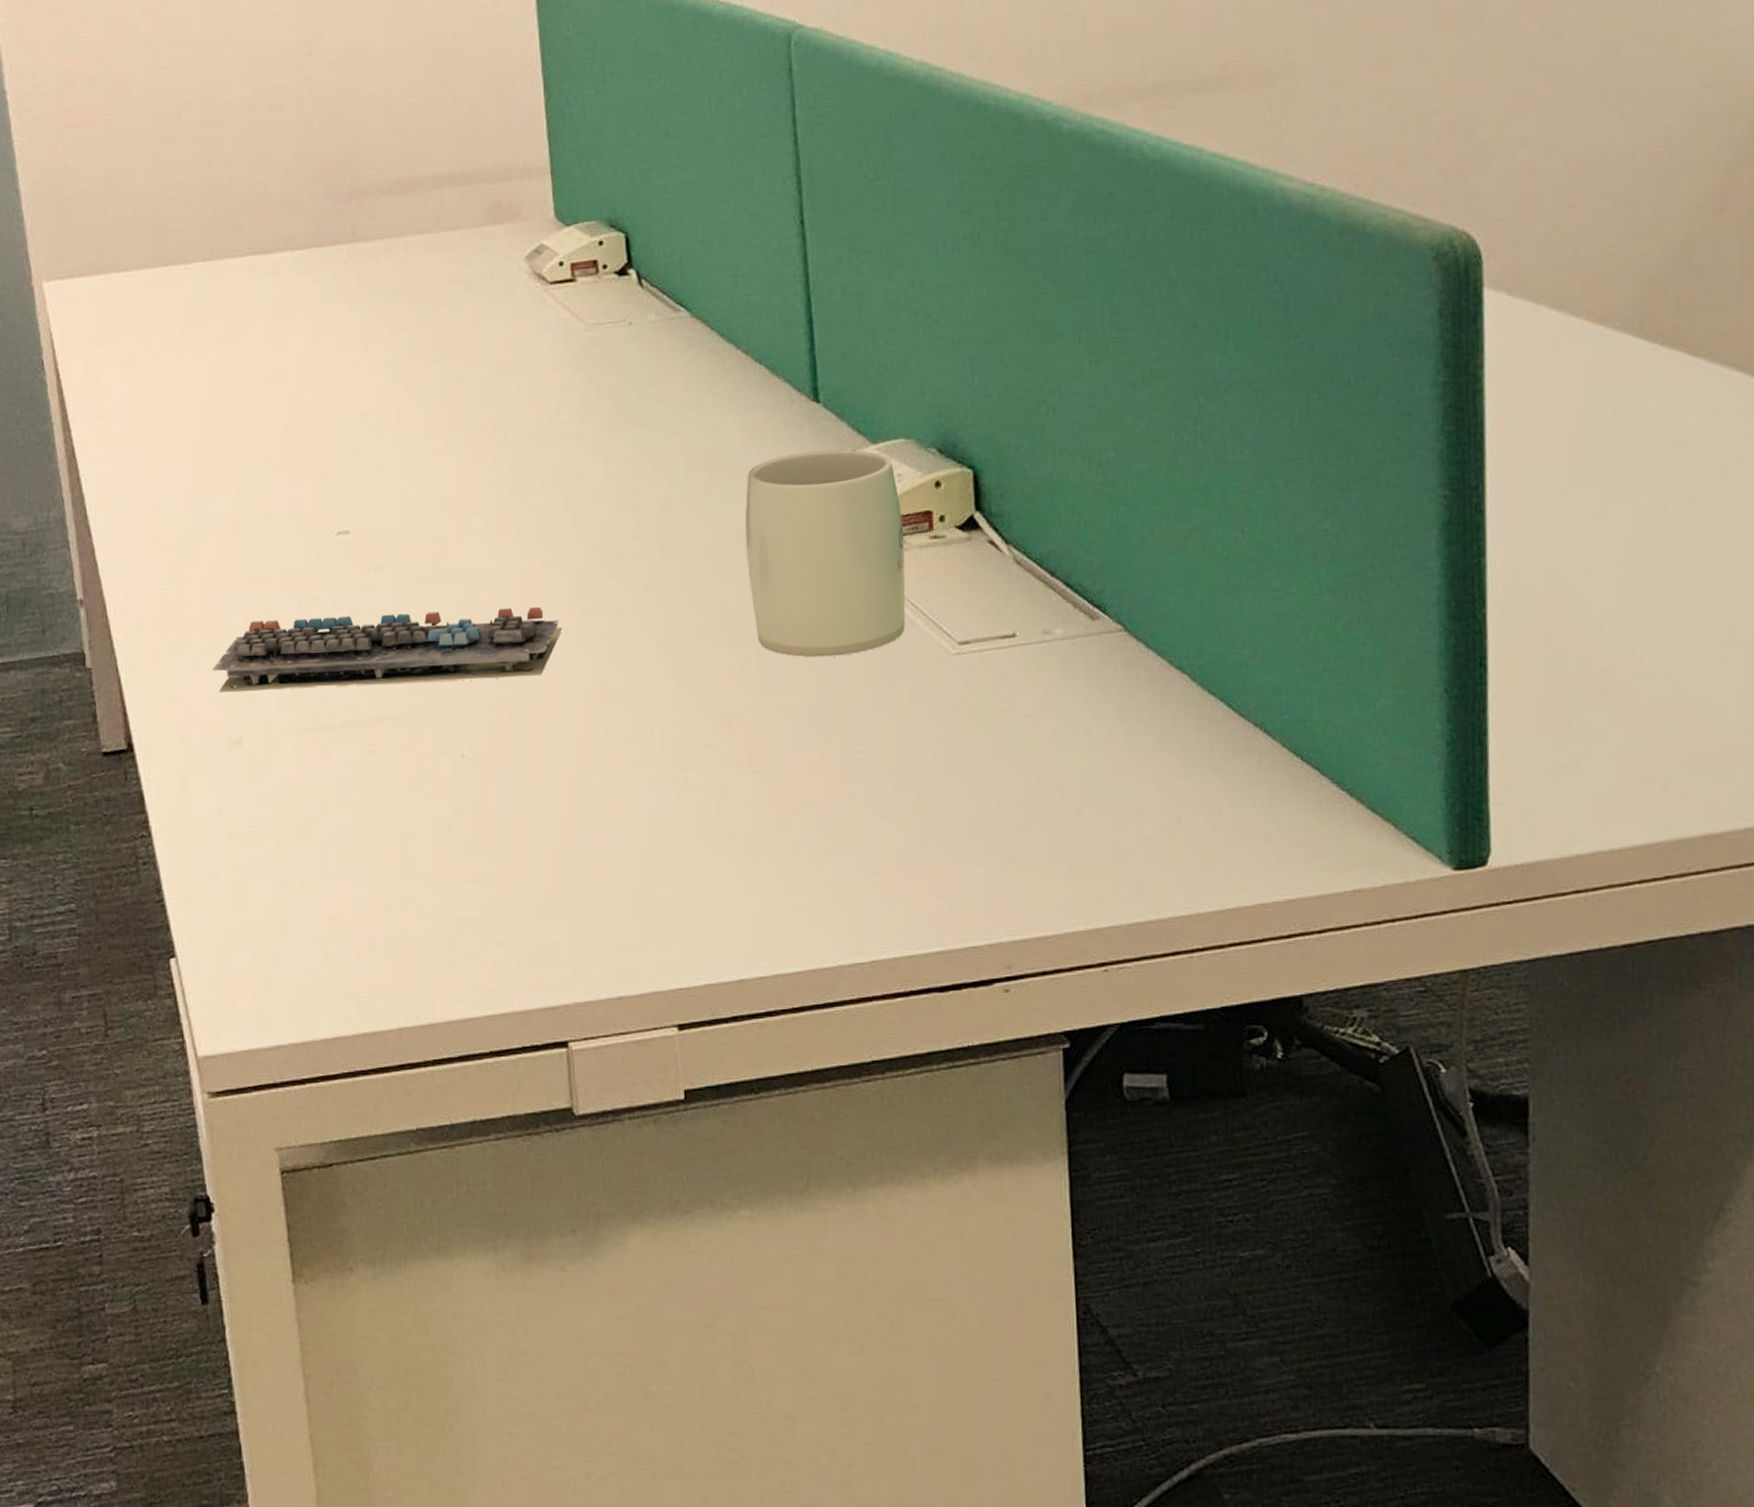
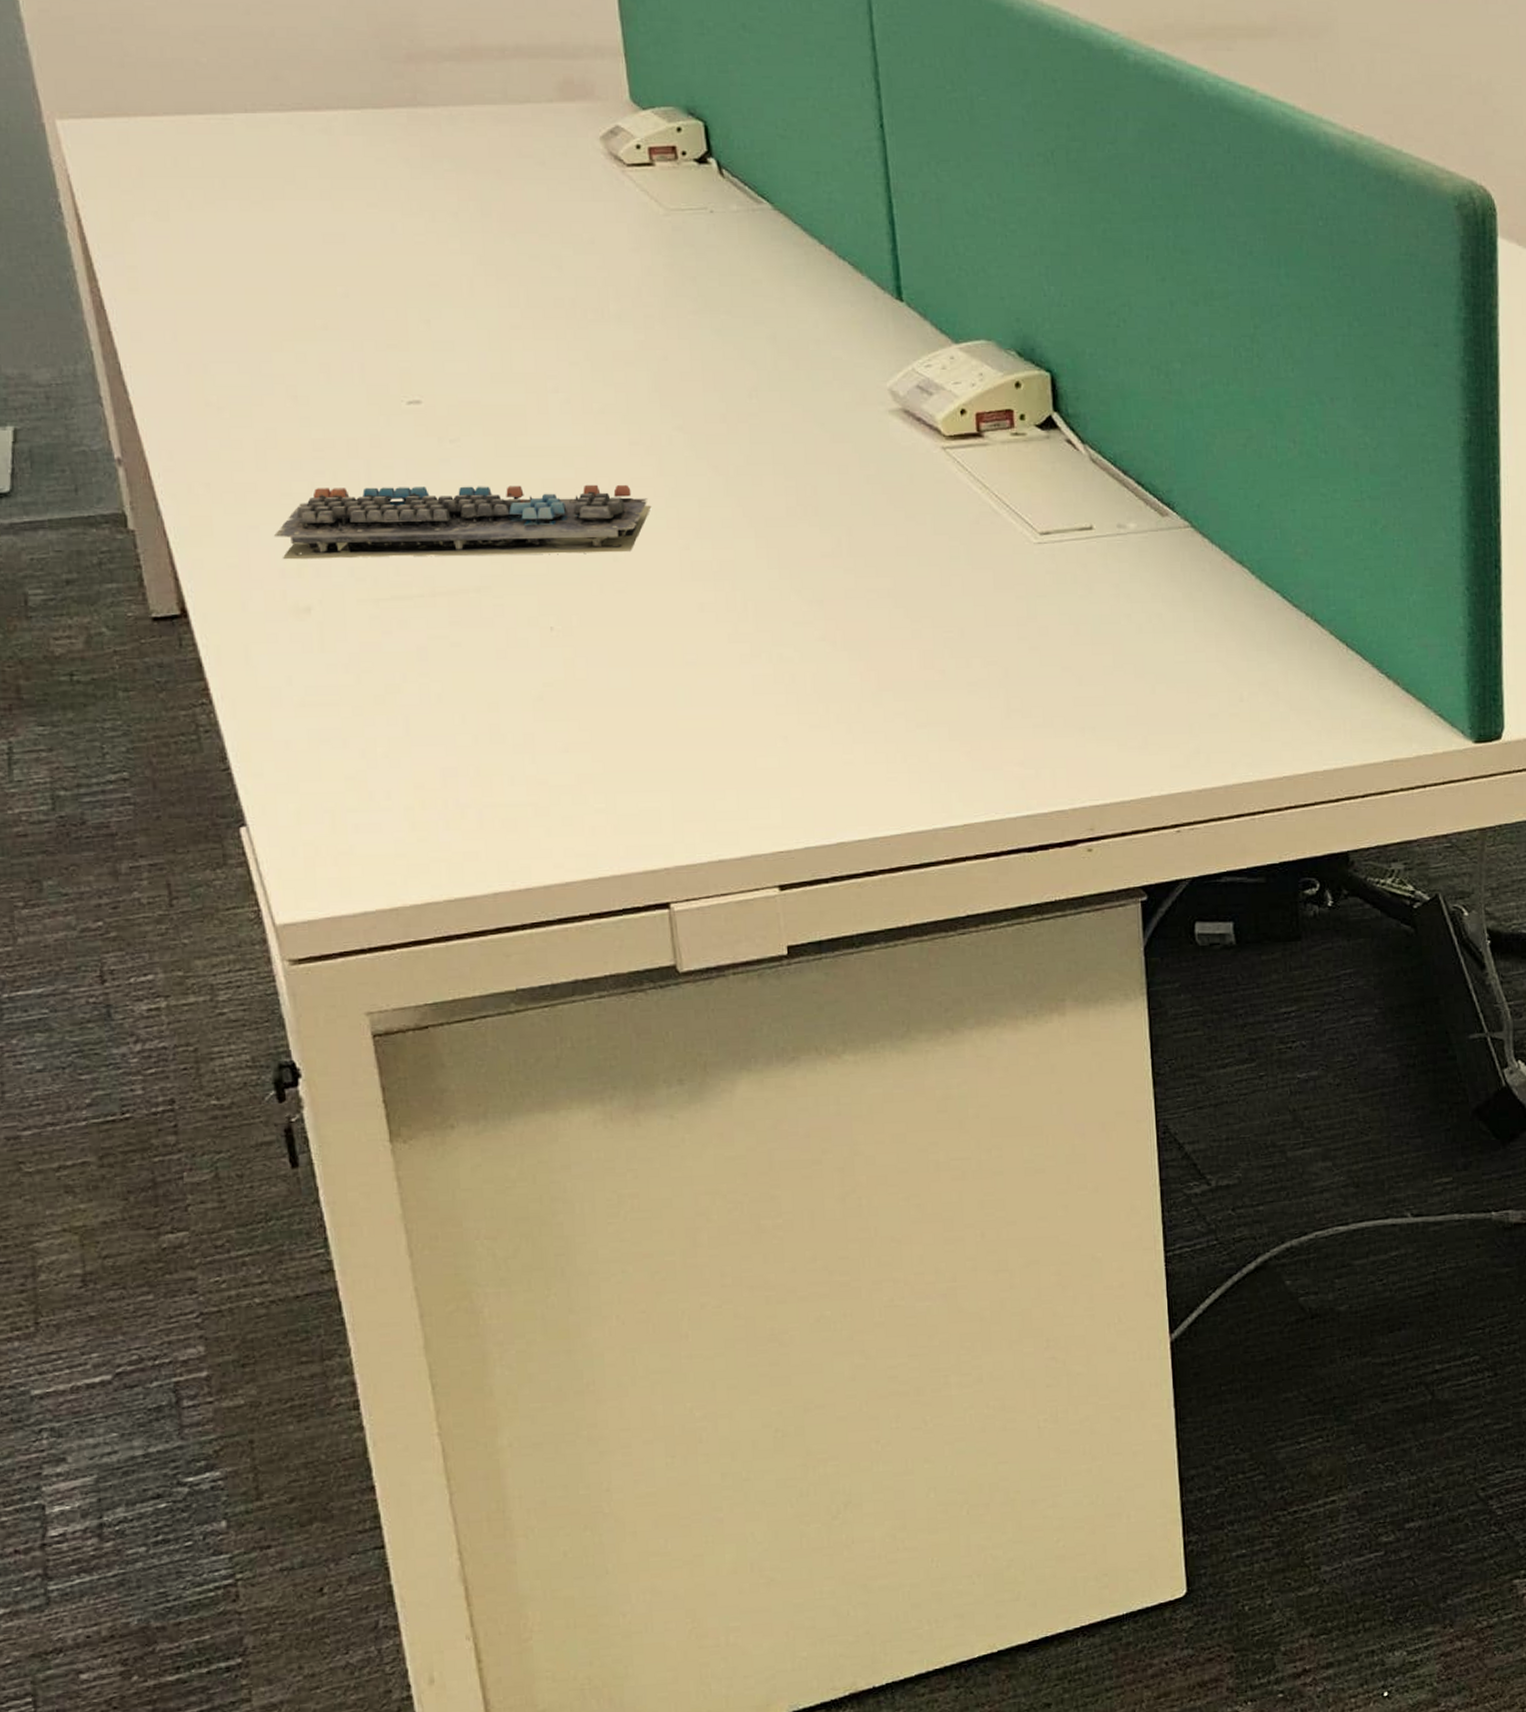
mug: present [744,449,906,658] -> none [832,346,990,542]

